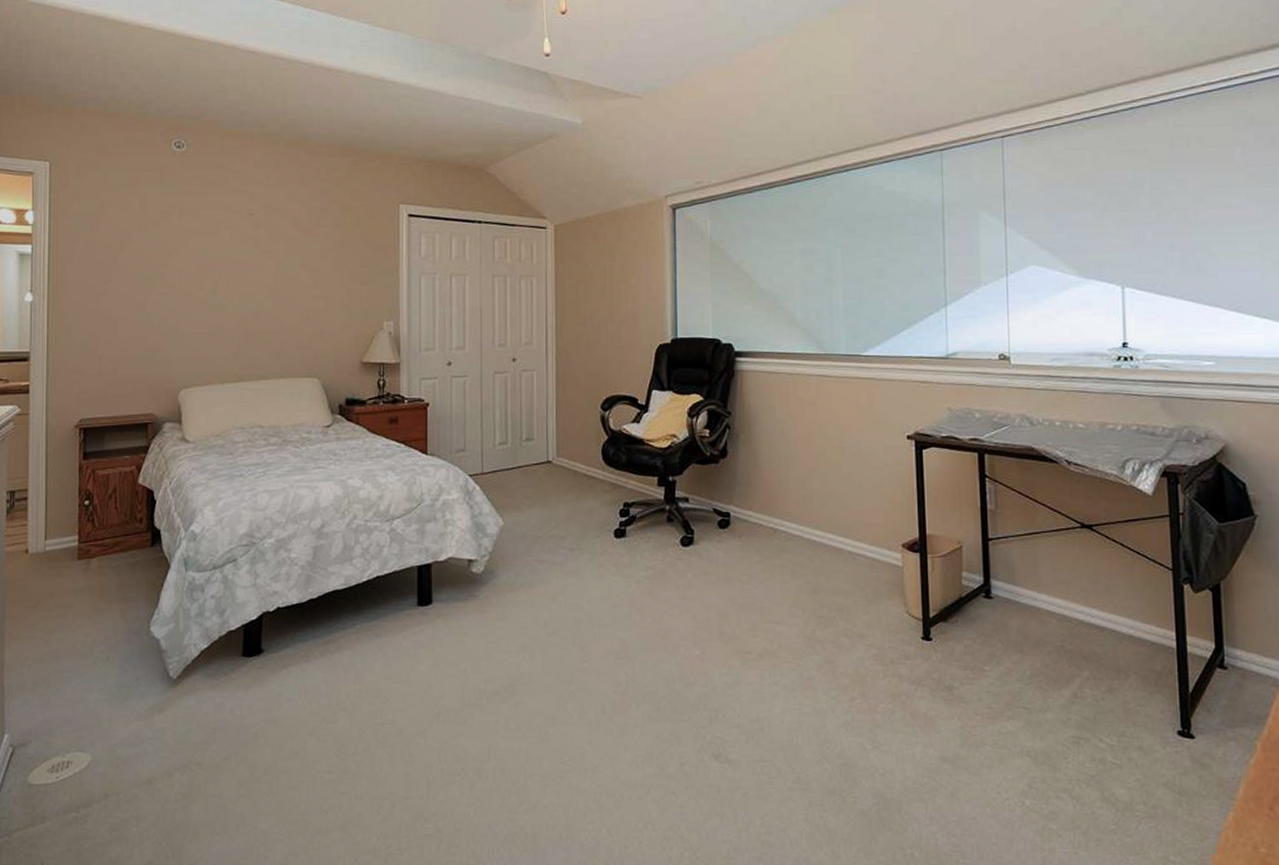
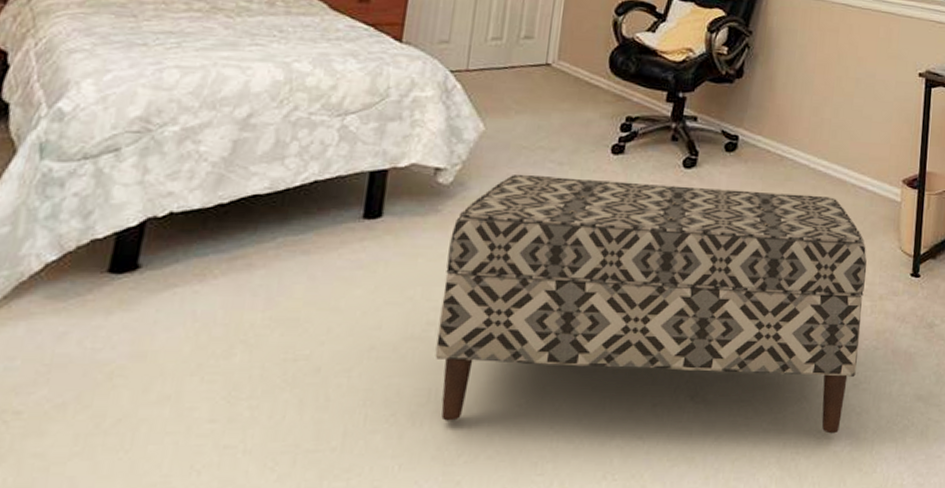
bench: none [488,561,875,793] -> present [435,175,867,434]

